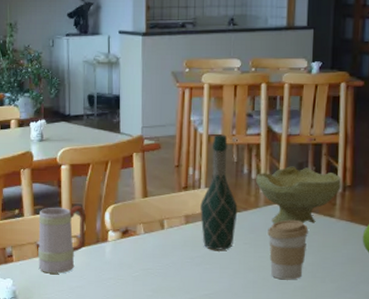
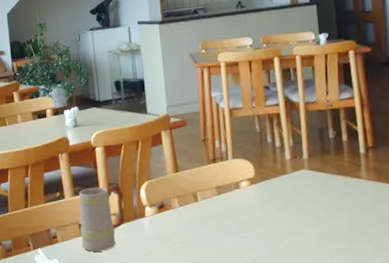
wine bottle: present [200,134,238,250] -> none [230,107,267,218]
bowl: present [256,166,341,224] -> none [280,132,364,189]
coffee cup: present [268,219,308,280] -> none [298,183,338,244]

